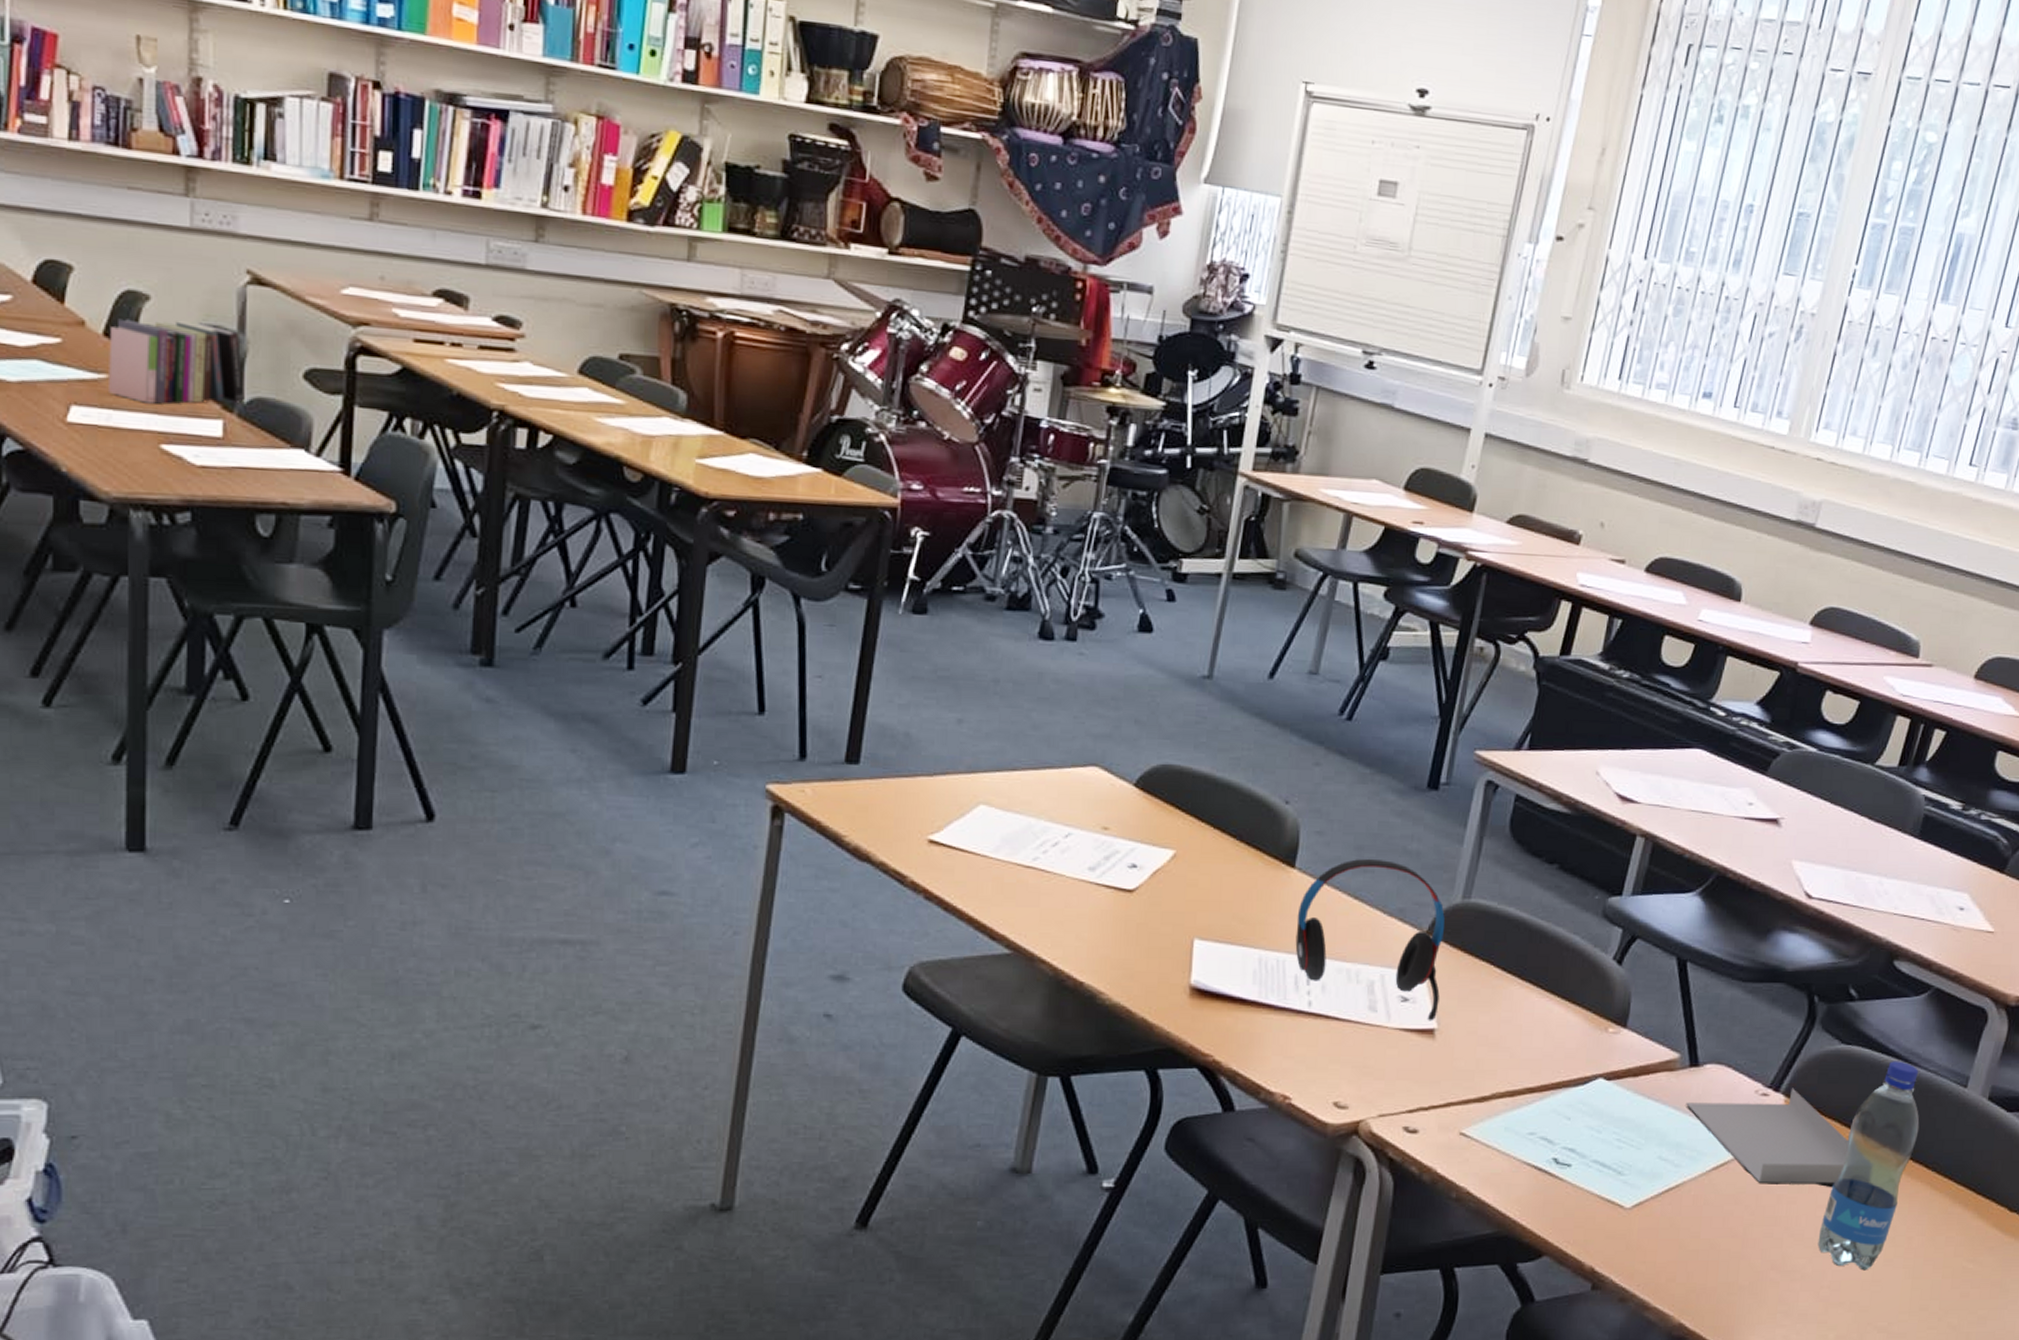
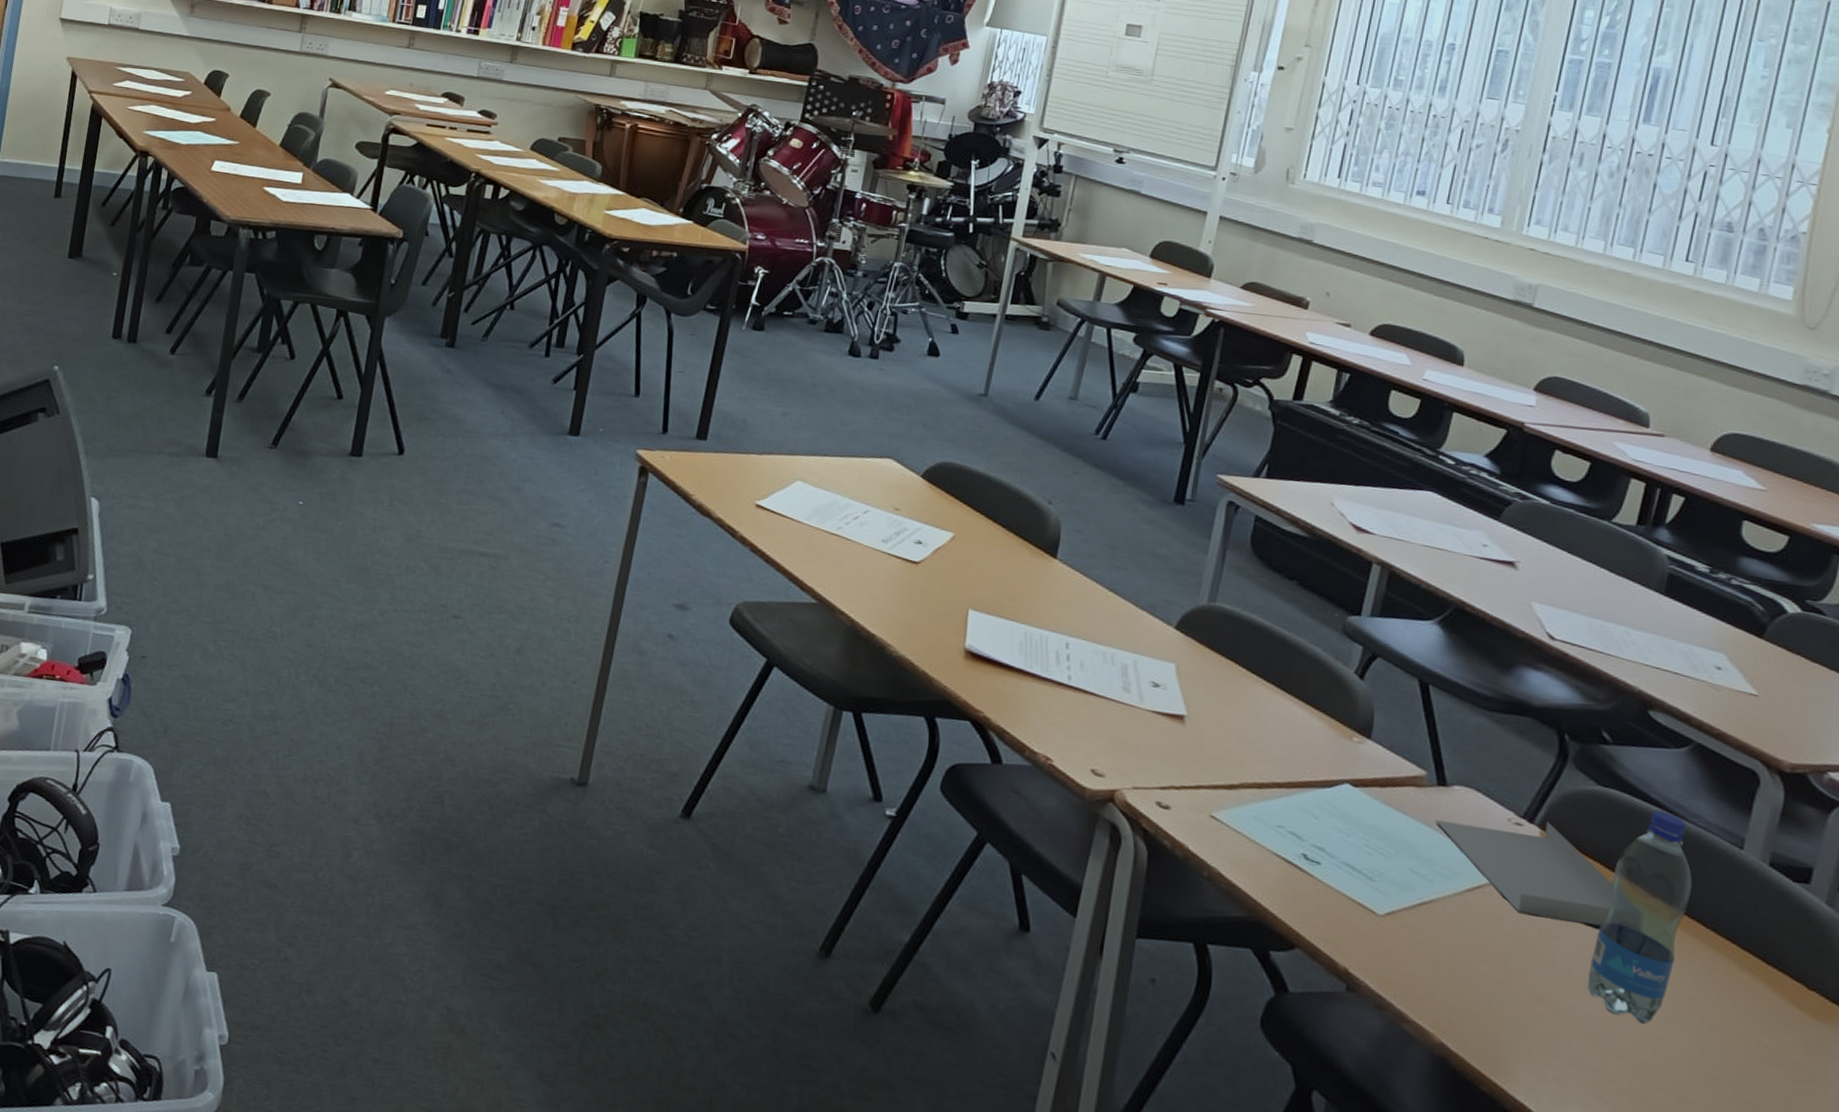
books: present [109,318,245,404] -> none [238,107,320,162]
headphones: present [1295,858,1445,1020] -> none [1056,556,1192,707]

